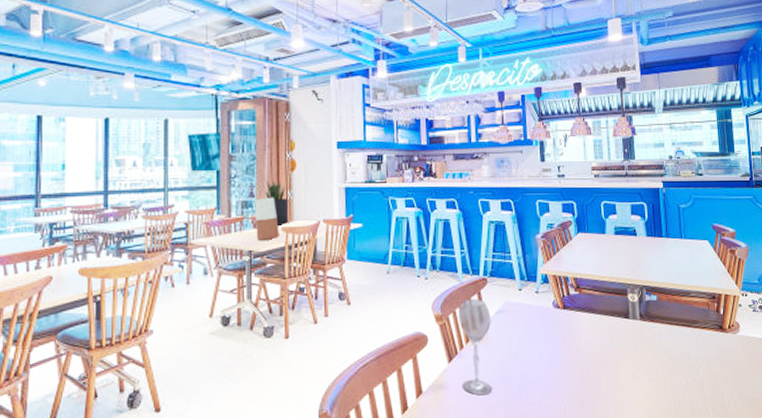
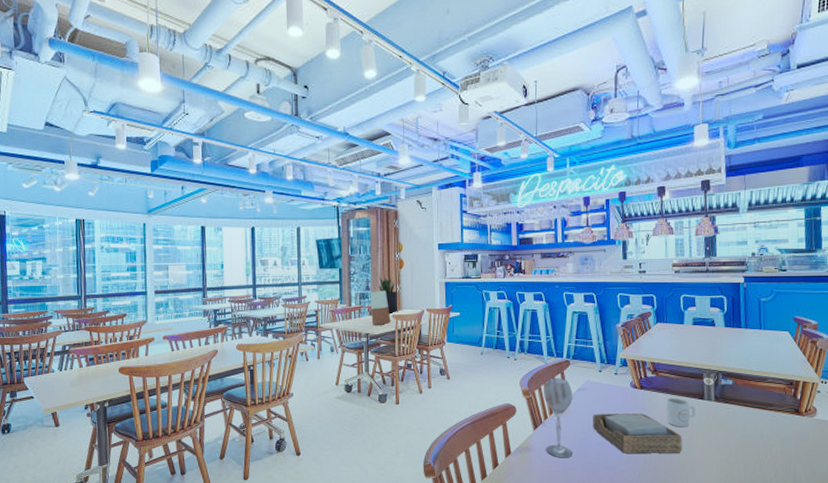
napkin holder: none [514,337,609,385] -> present [593,413,682,453]
mug: none [590,317,622,352] -> present [665,397,696,428]

